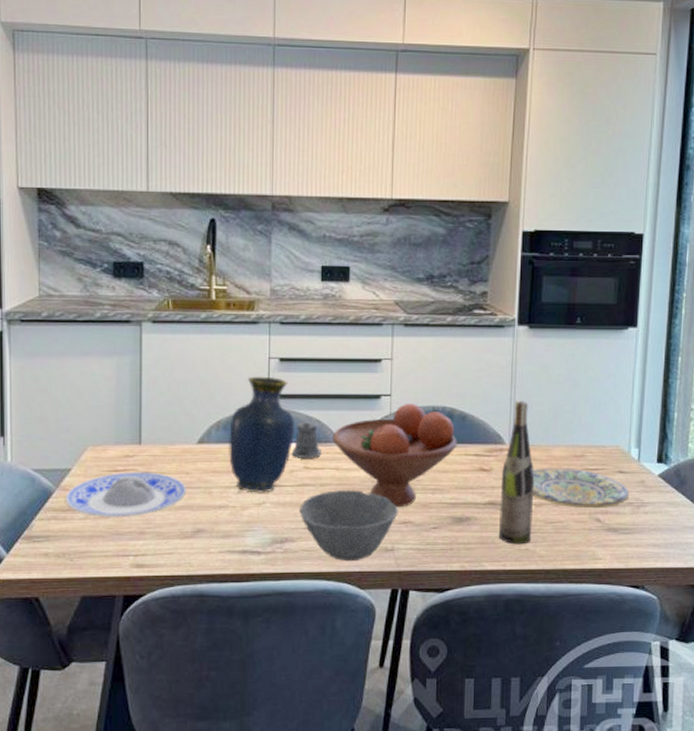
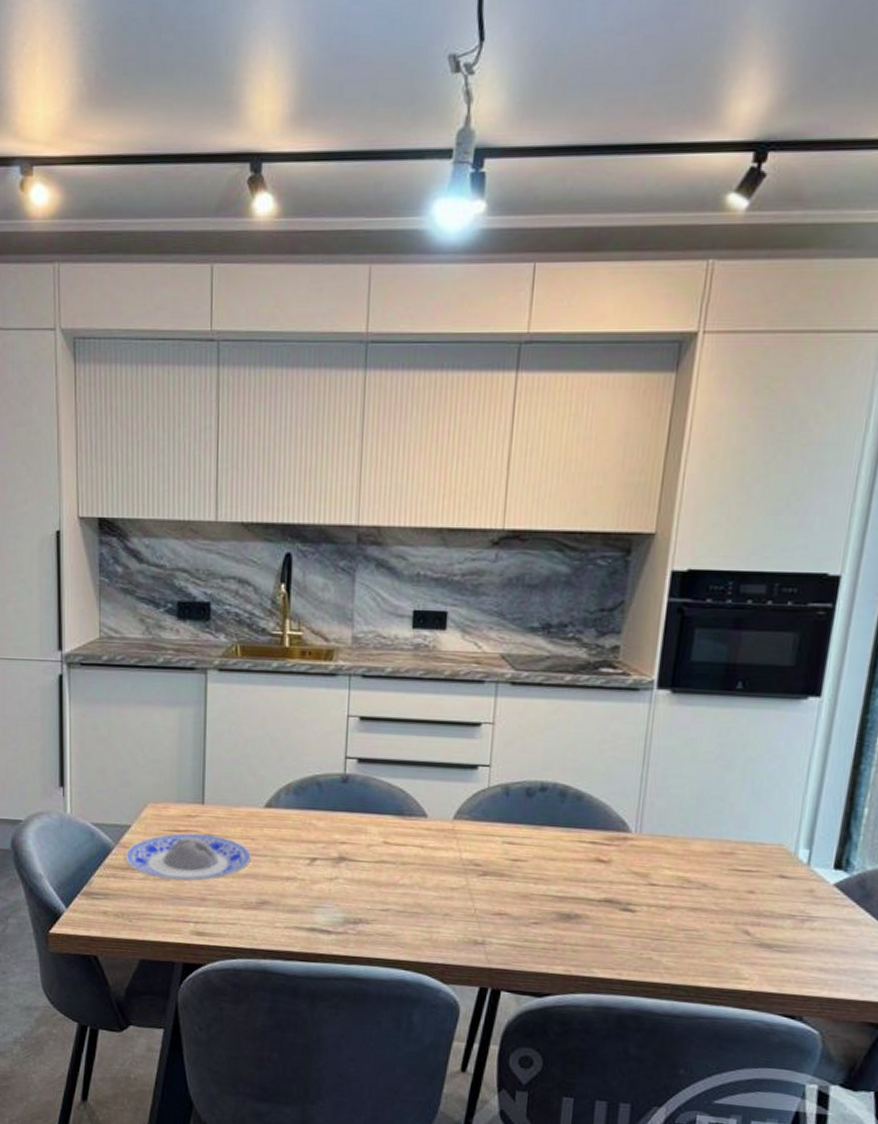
vase: present [229,376,294,493] -> none [299,735,374,868]
pepper shaker: present [291,418,321,459] -> none [369,787,404,834]
bowl: present [299,490,398,562] -> none [376,870,492,952]
fruit bowl: present [332,403,457,508] -> none [417,776,570,897]
wine bottle: present [498,400,535,545] -> none [615,780,667,952]
plate: present [532,468,630,509] -> none [661,864,793,919]

